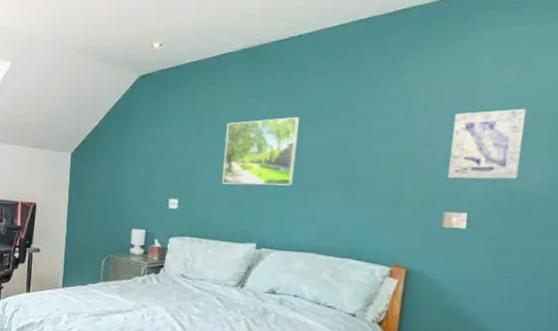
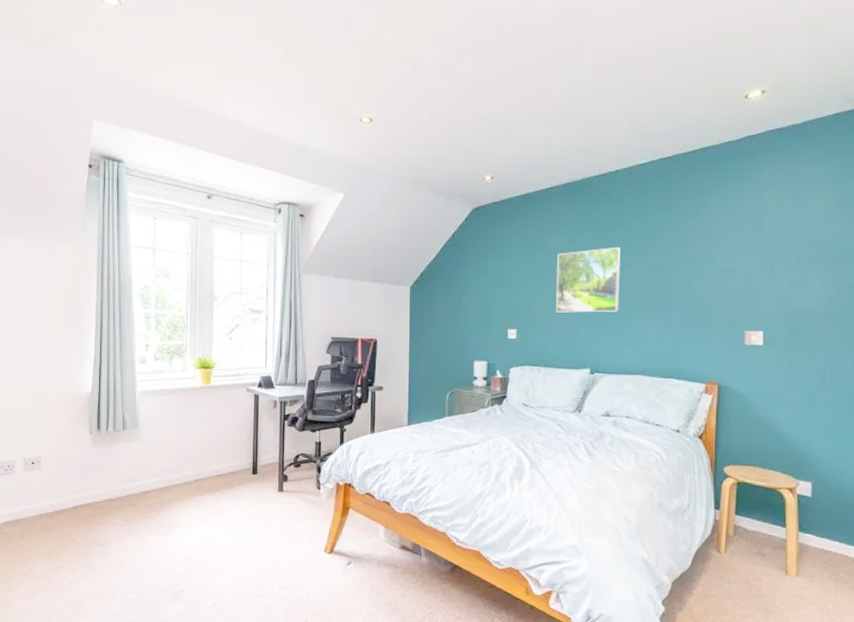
wall art: present [448,108,527,180] -> none [746,237,802,301]

